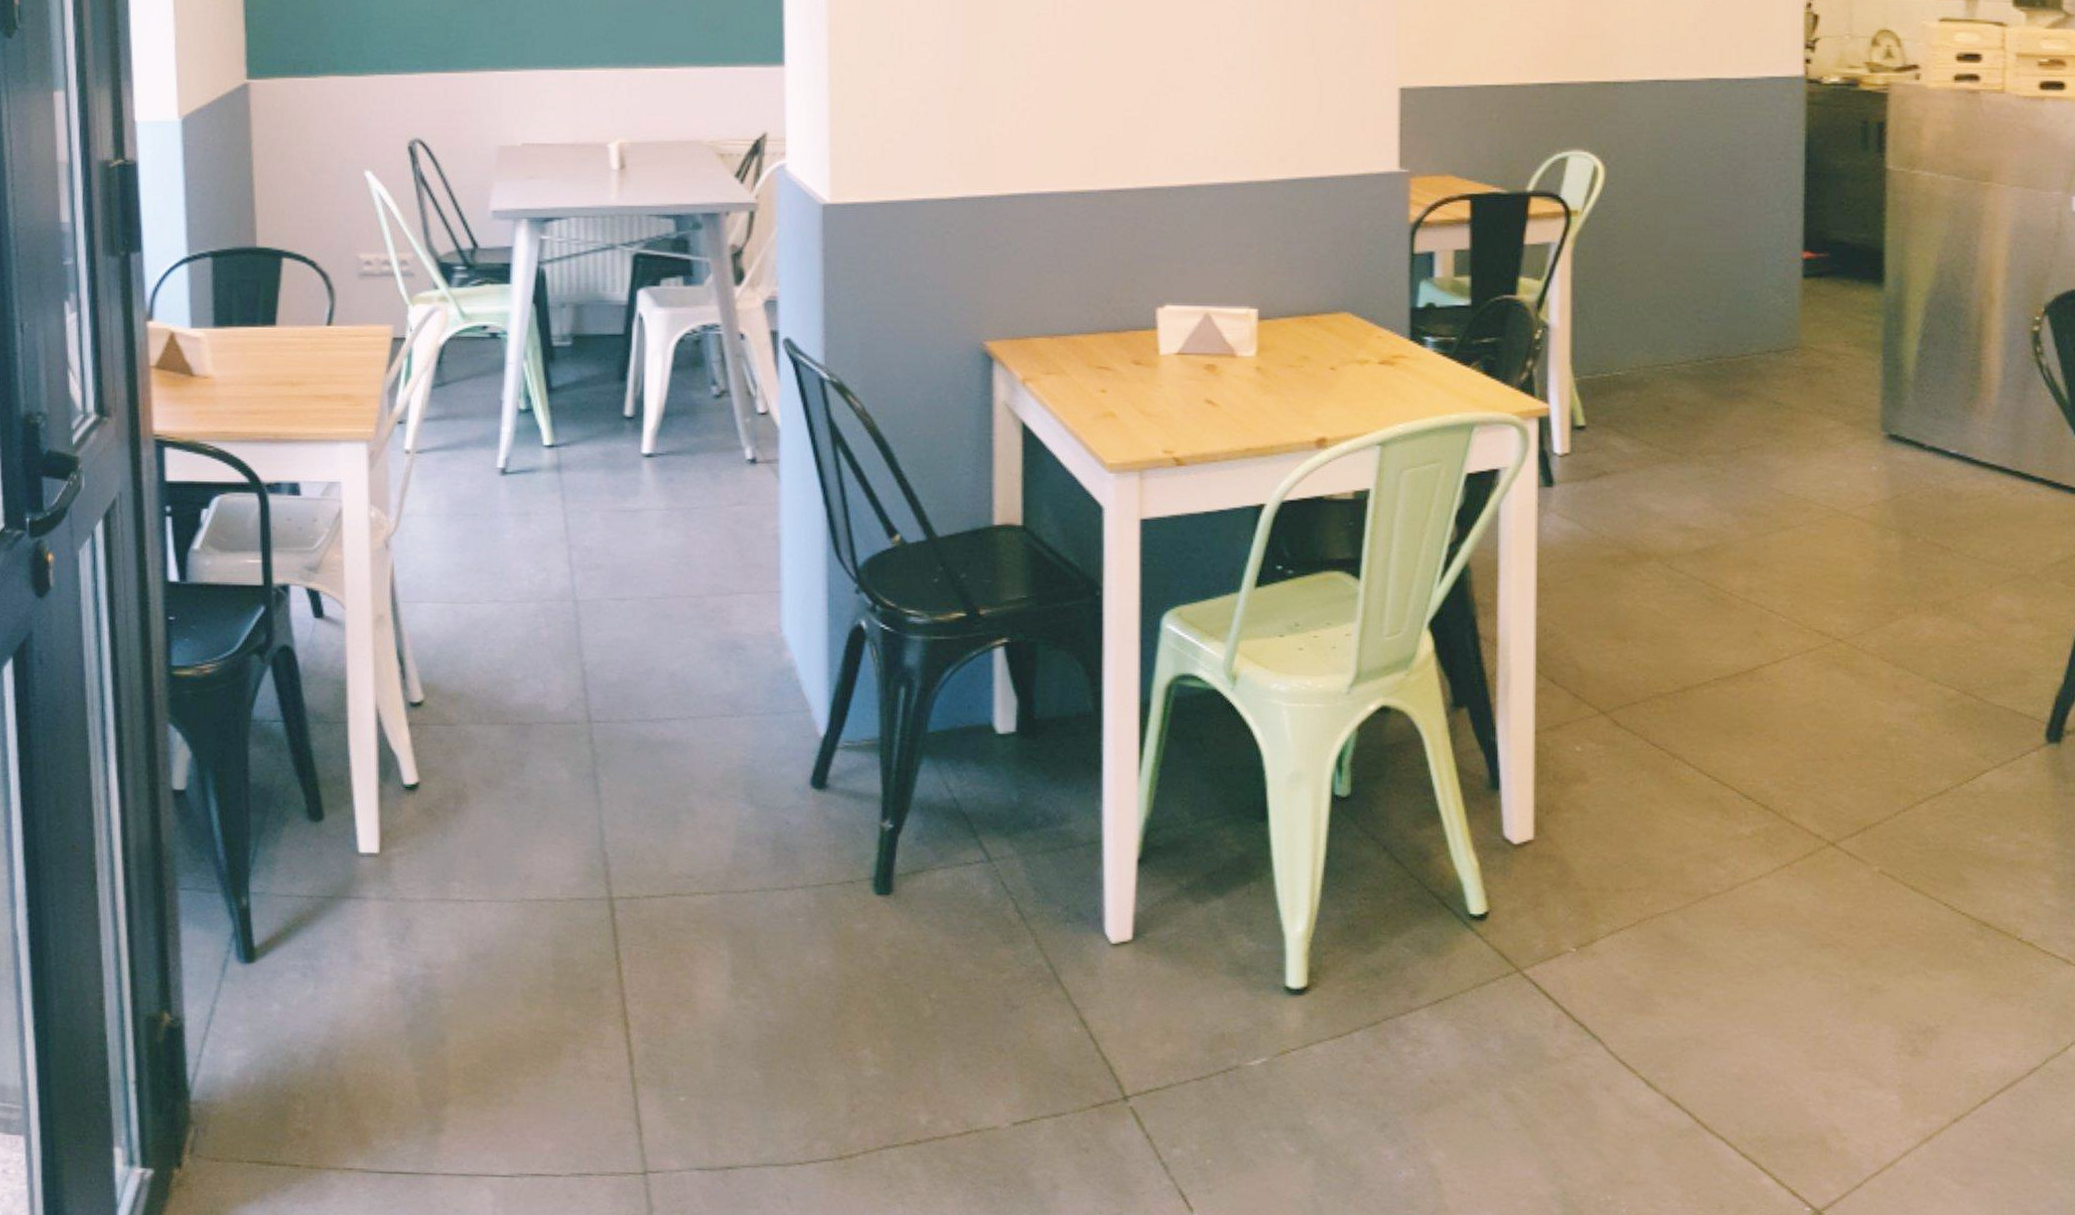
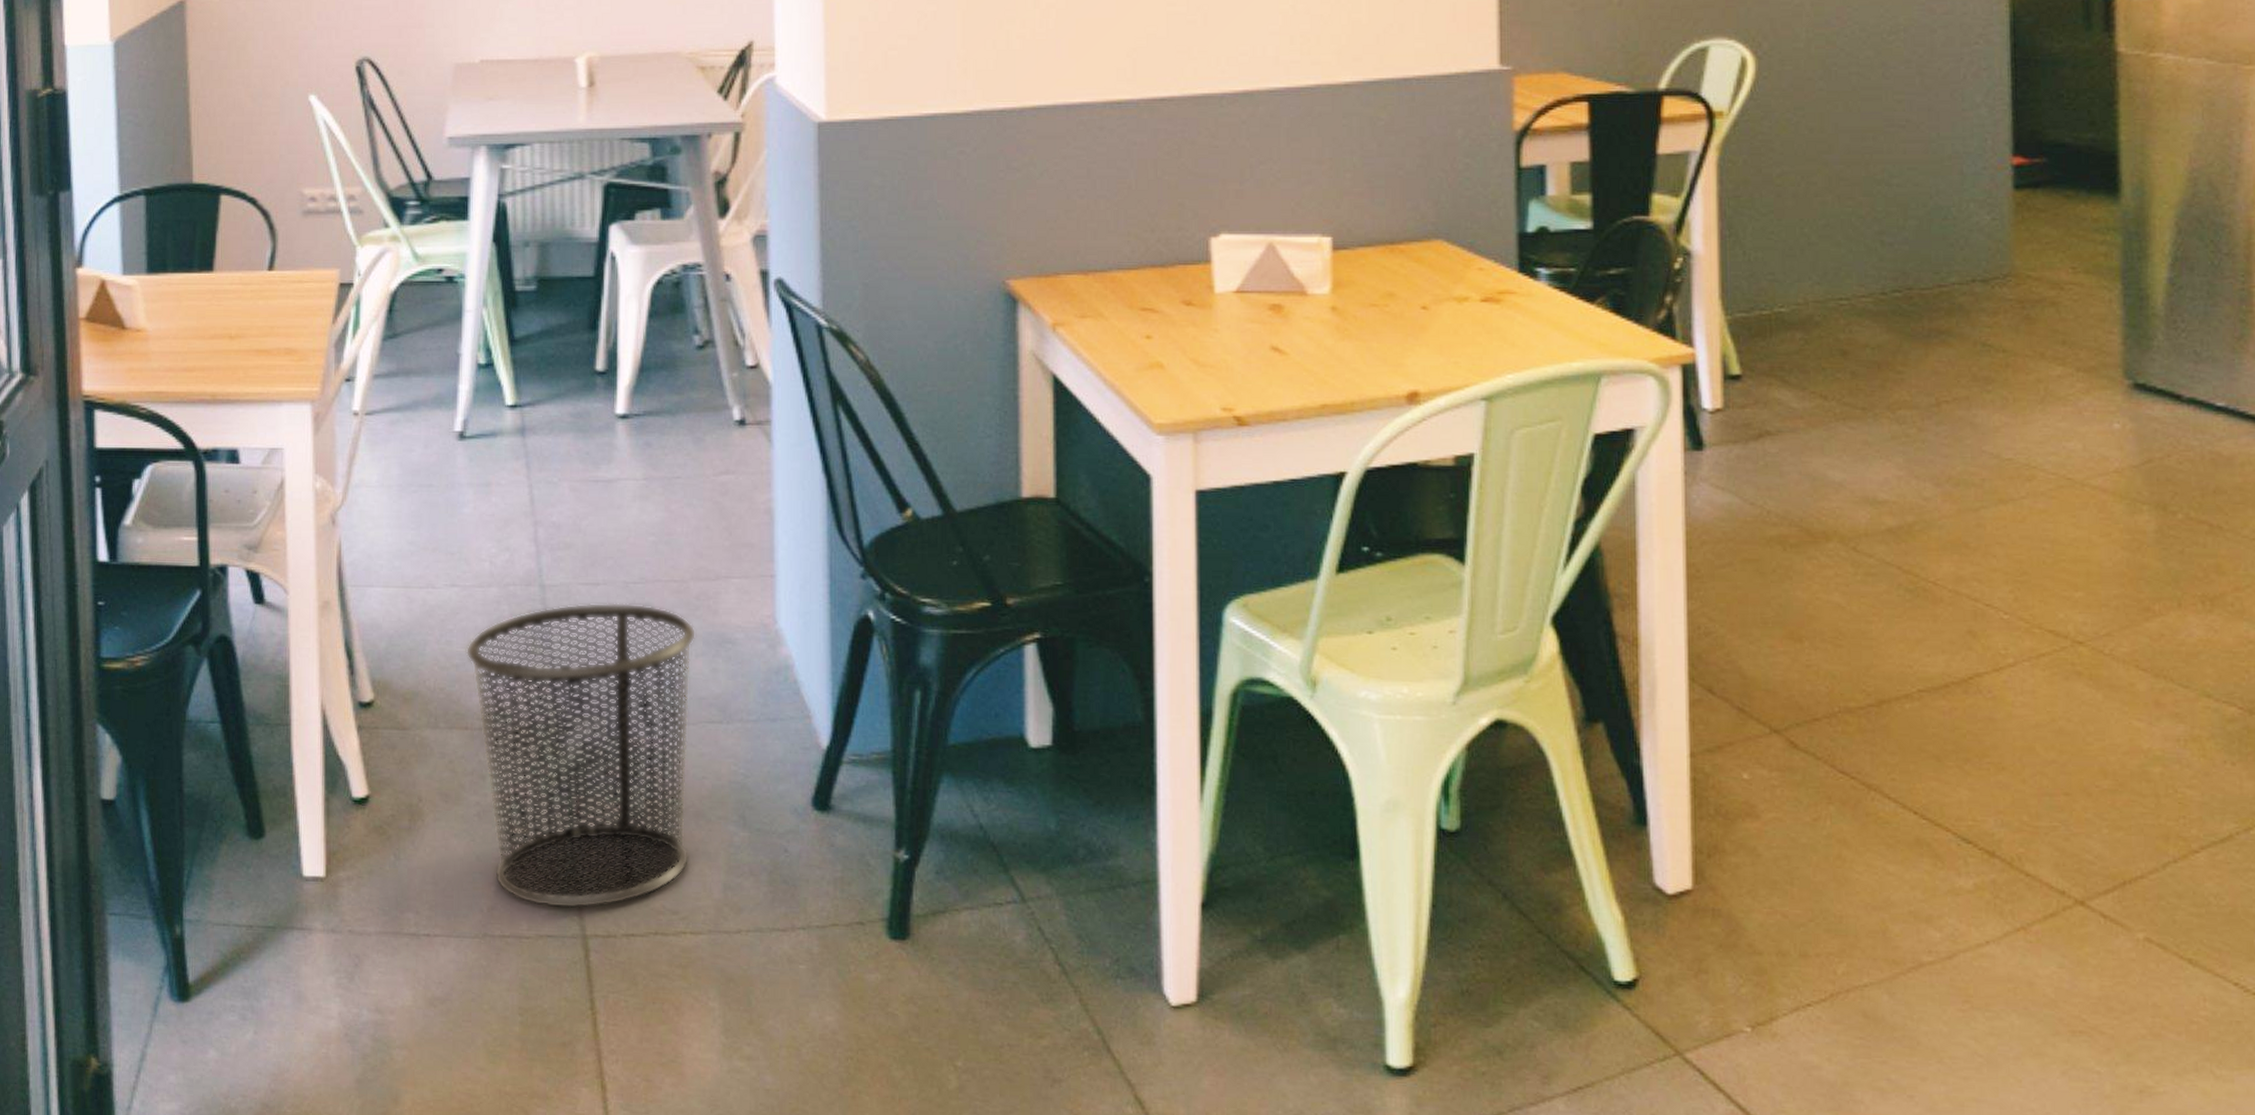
waste bin: none [507,615,712,876] -> present [466,602,697,909]

